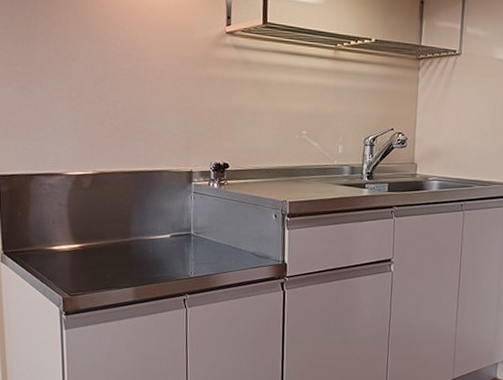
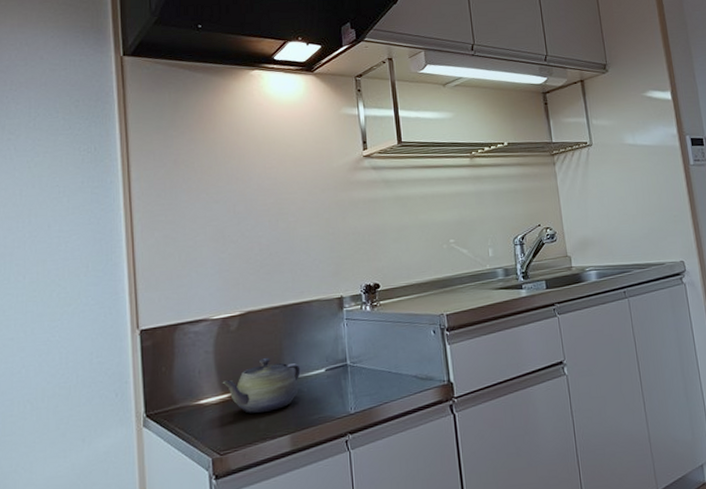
teapot: none [74,217,147,265] -> present [222,358,301,413]

